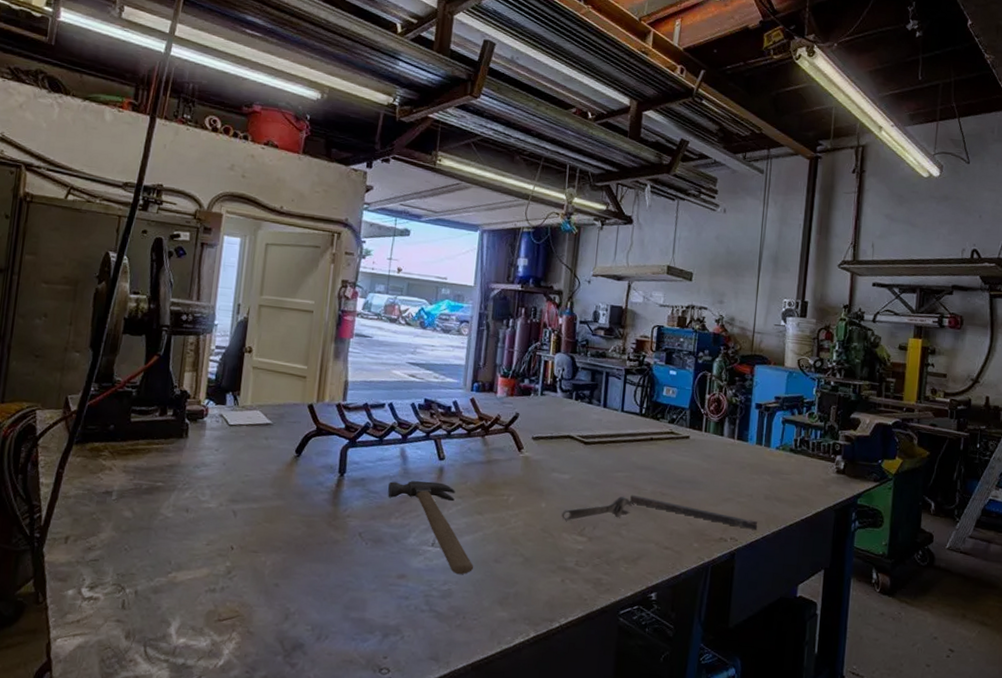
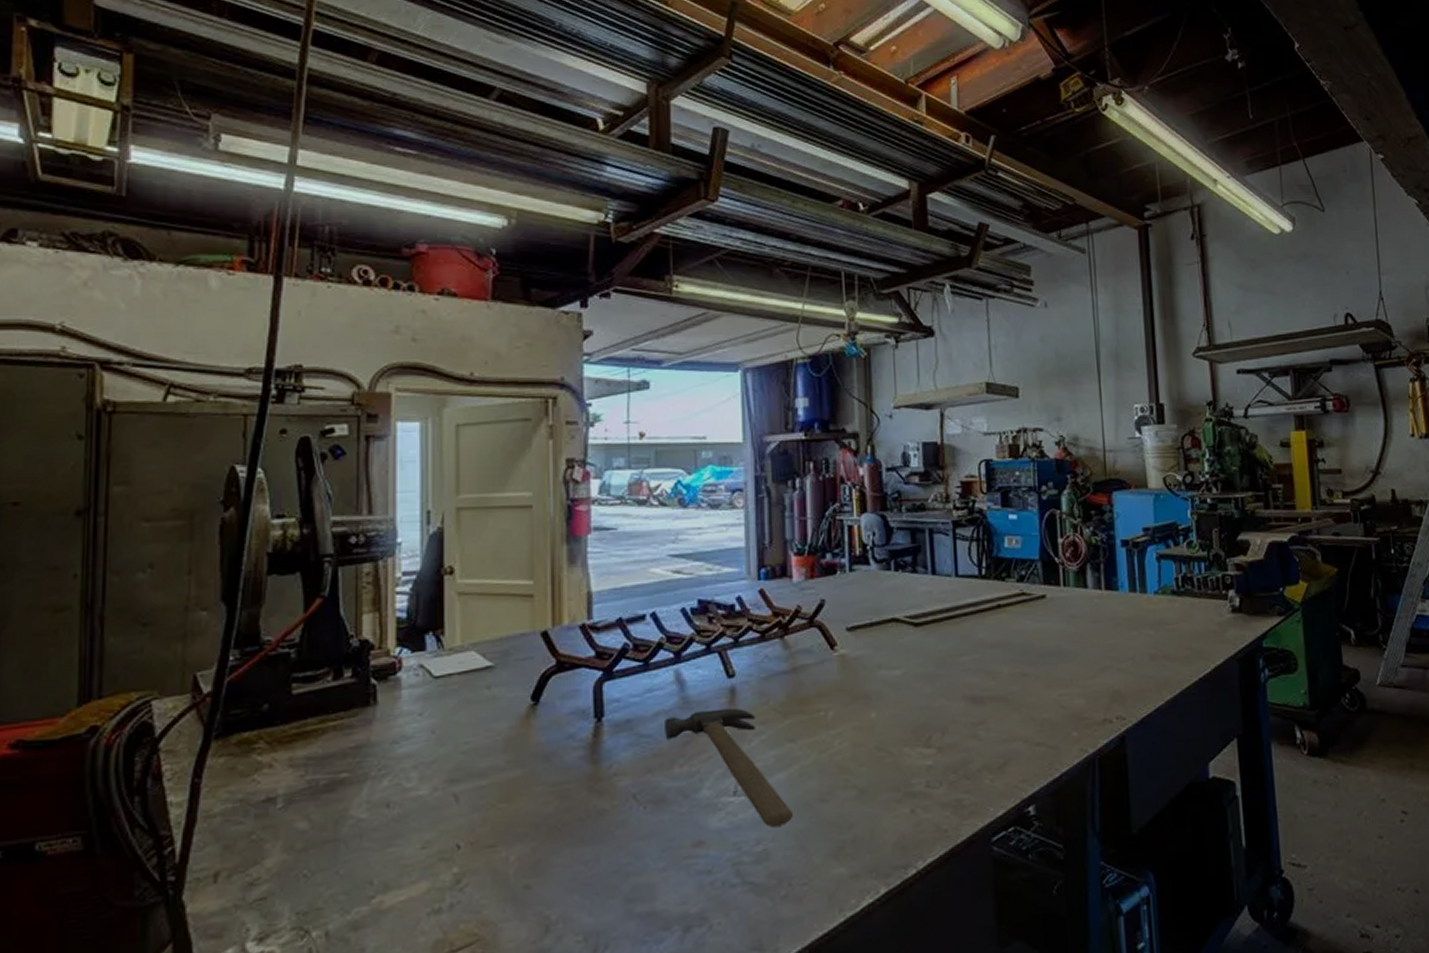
adjustable wrench: present [561,496,632,521] -> none [899,685,987,731]
metal rod: present [630,494,758,531] -> none [983,681,1148,703]

